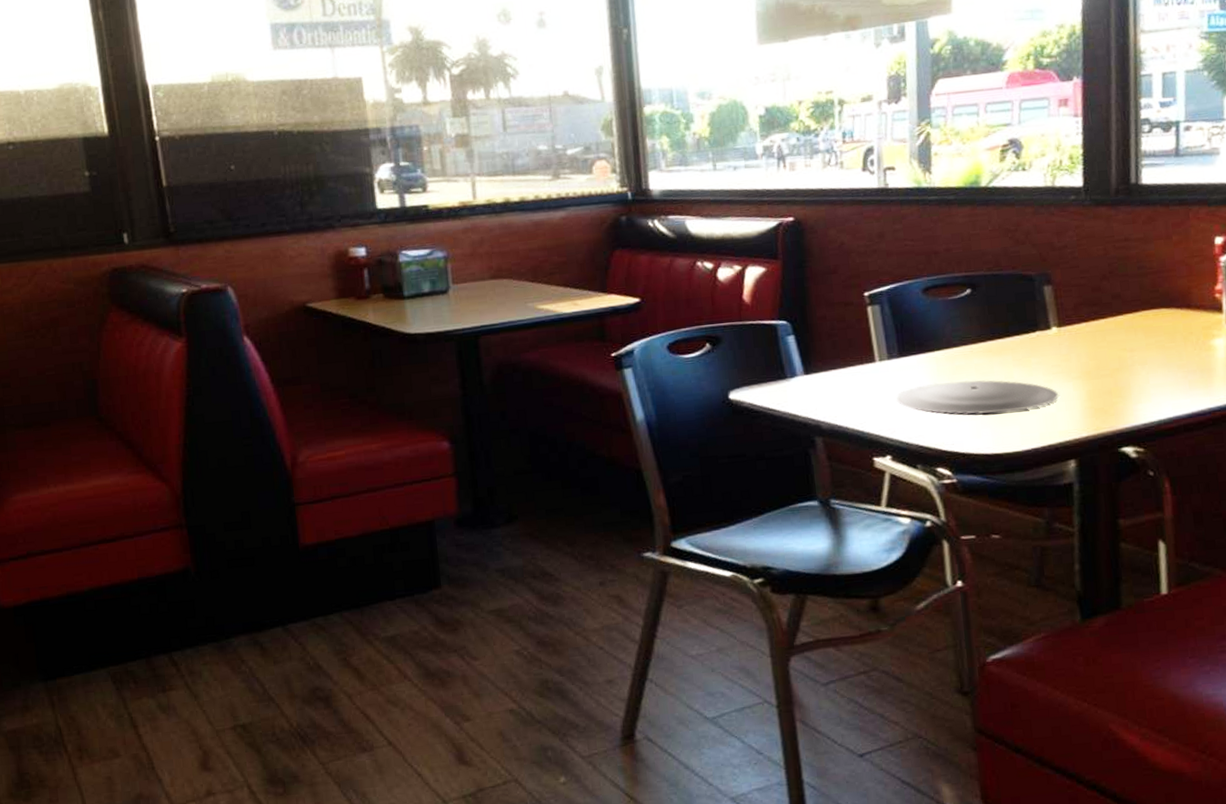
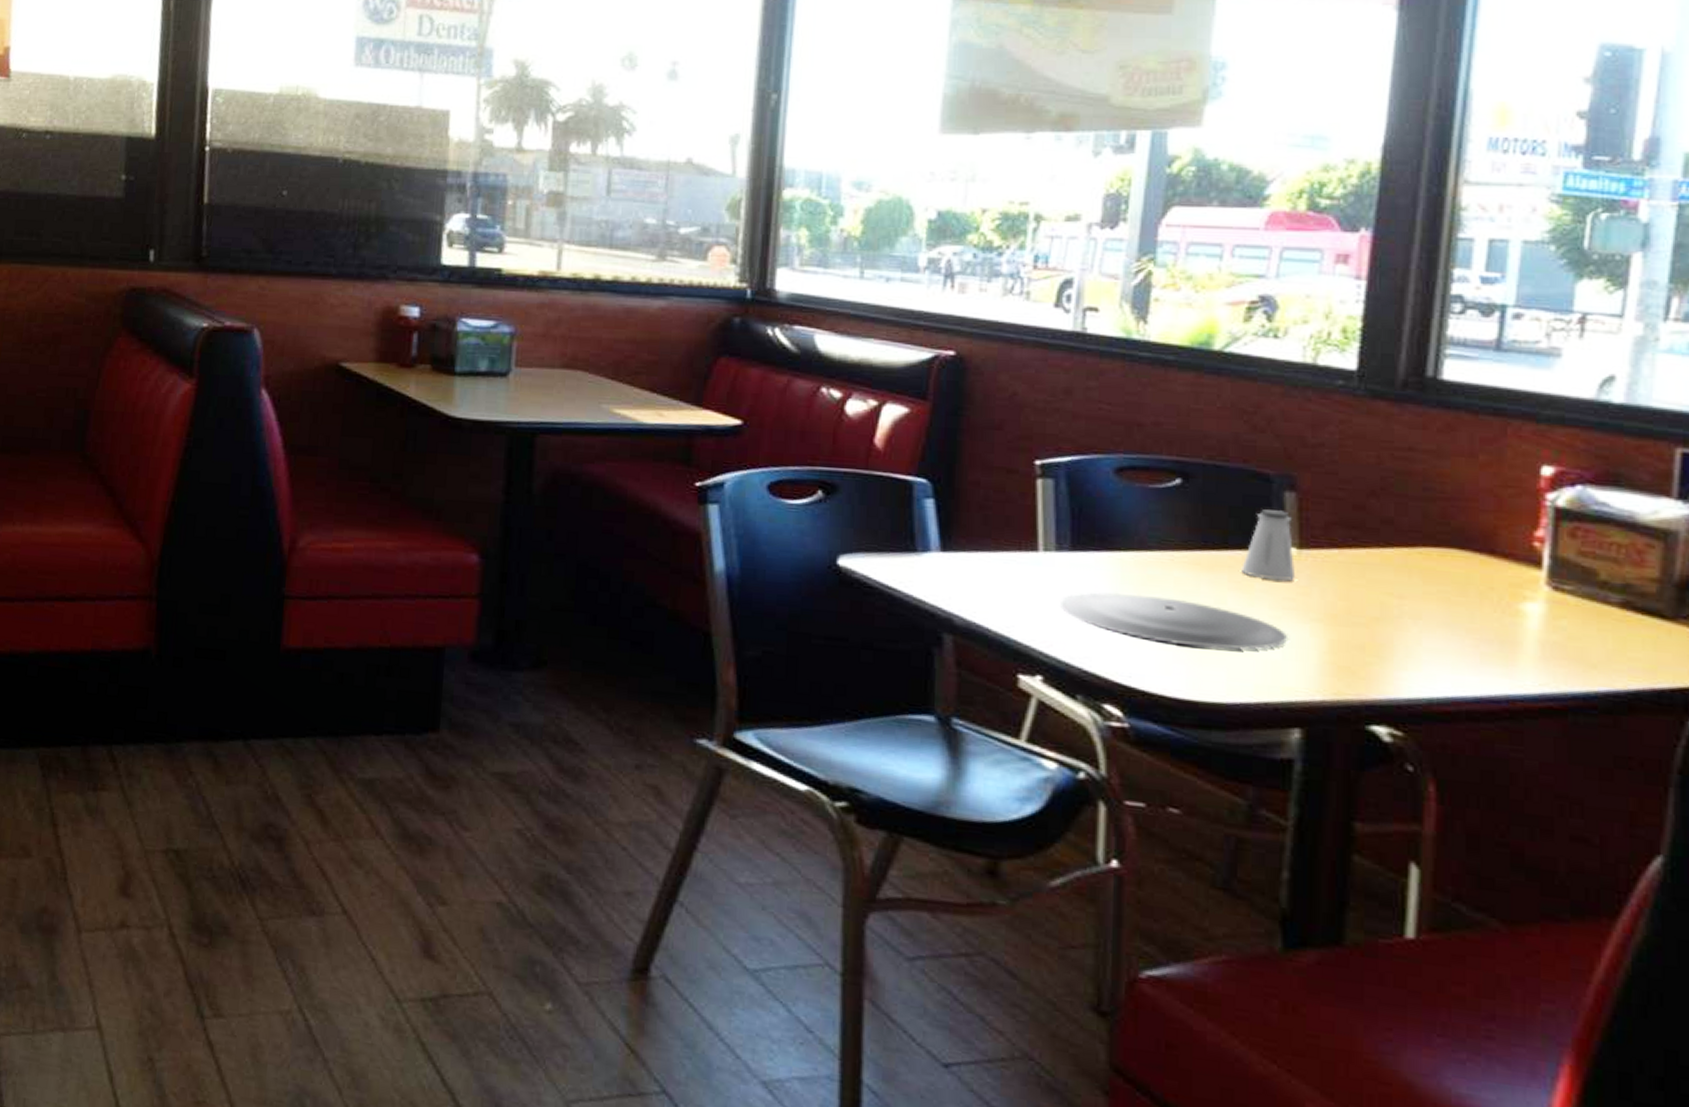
saltshaker: none [1020,301,1059,354] -> present [1241,509,1296,581]

